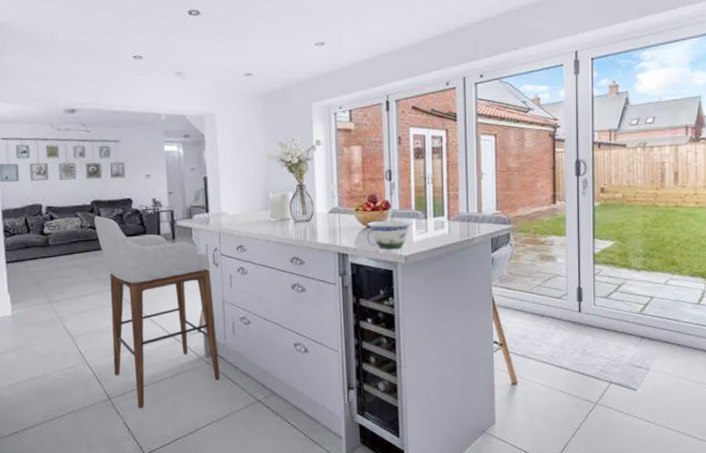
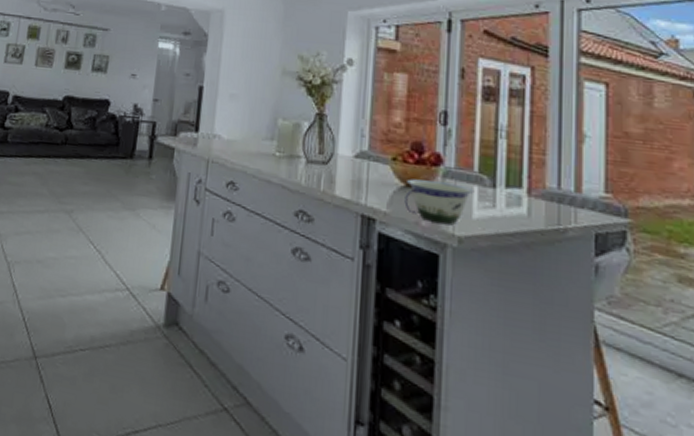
bar stool: present [94,216,220,408] -> none [47,115,190,381]

